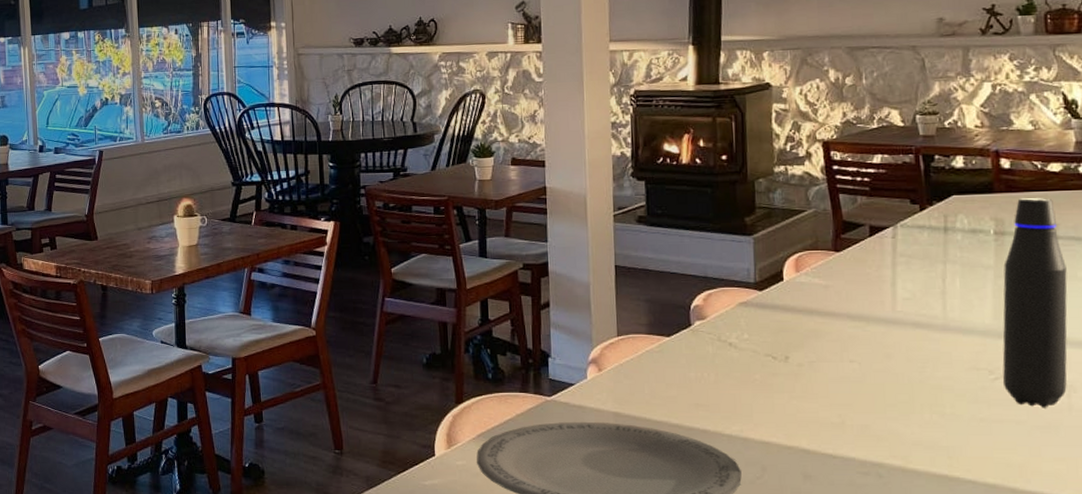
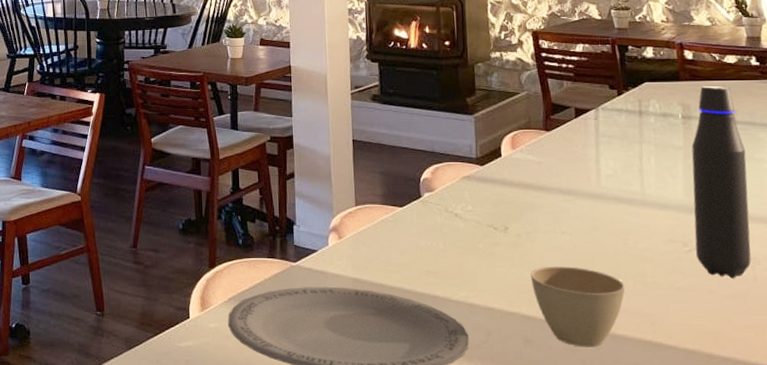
cup: none [813,397,920,483] -> present [531,266,625,348]

